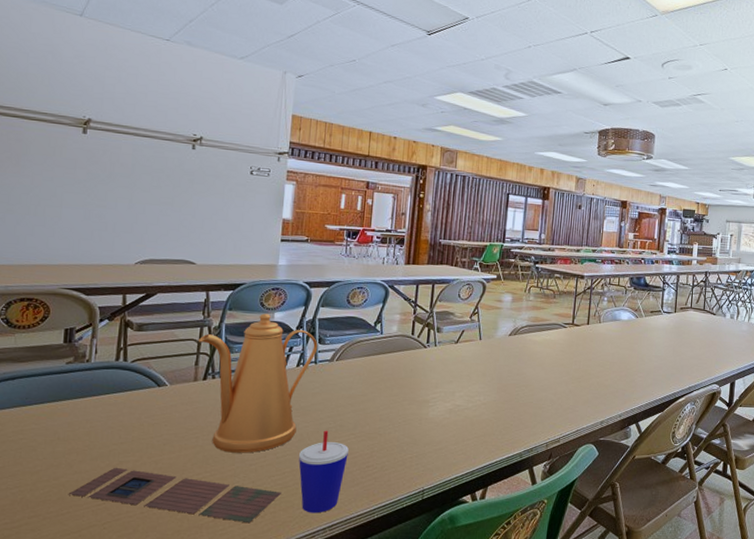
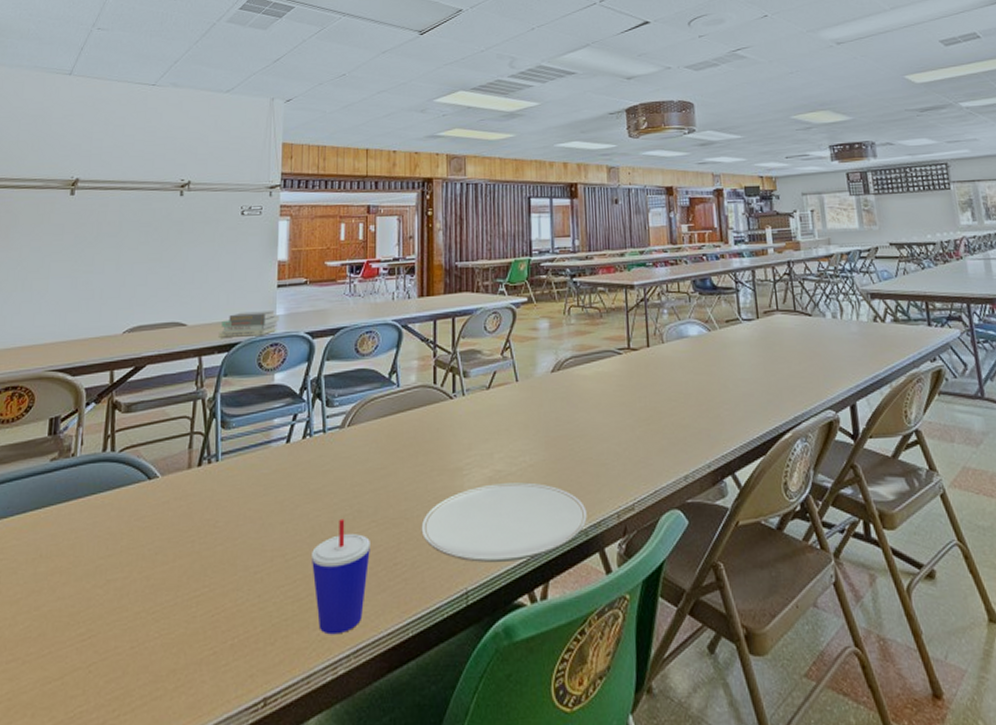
papers: present [68,467,281,524] -> none [50,588,293,655]
coffee pot: present [198,313,318,453] -> none [191,376,326,559]
books: none [225,258,281,281] -> present [218,311,279,338]
plate: none [391,414,523,472] -> present [421,482,587,563]

